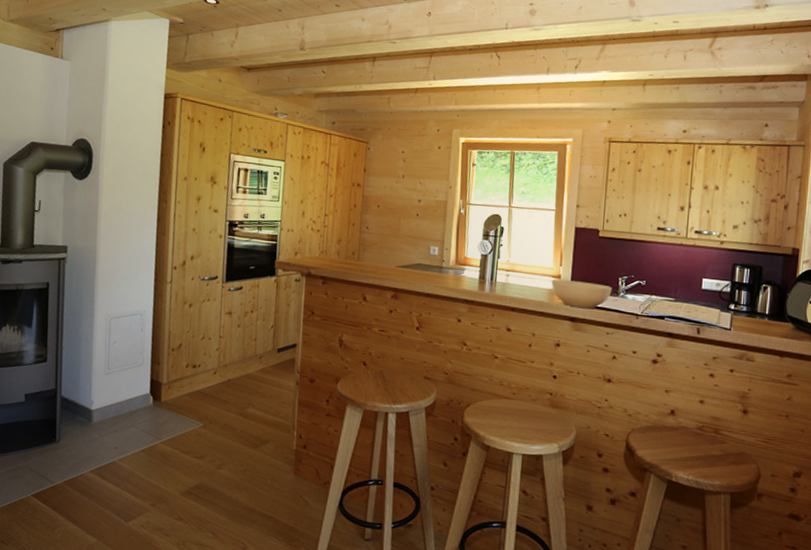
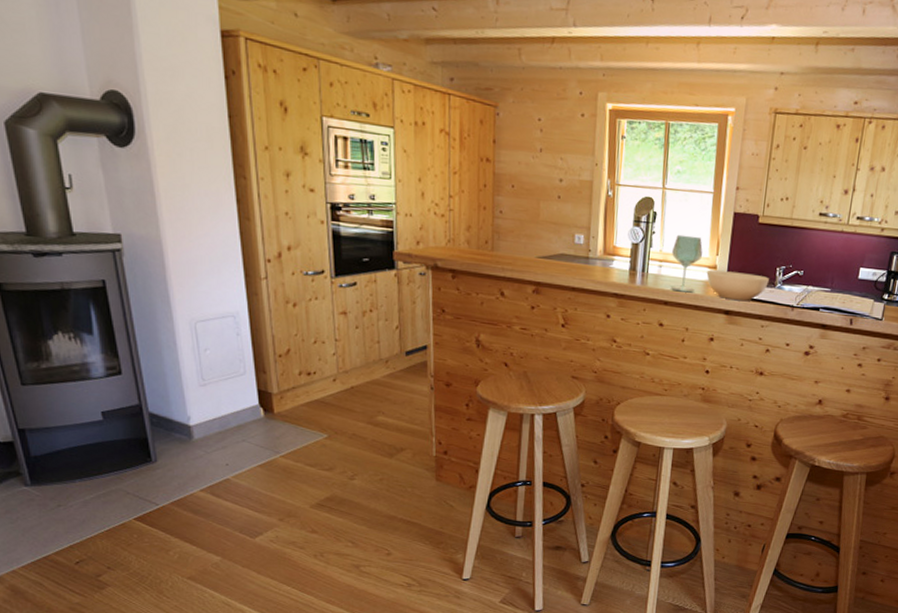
wine glass: none [517,247,547,300] -> present [670,234,703,293]

